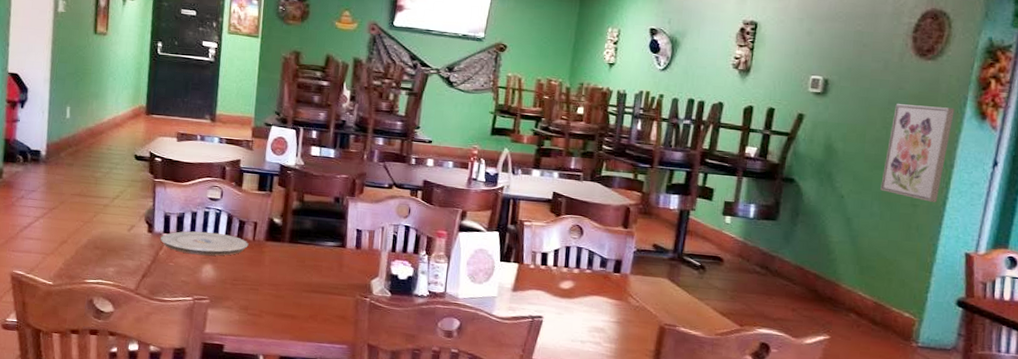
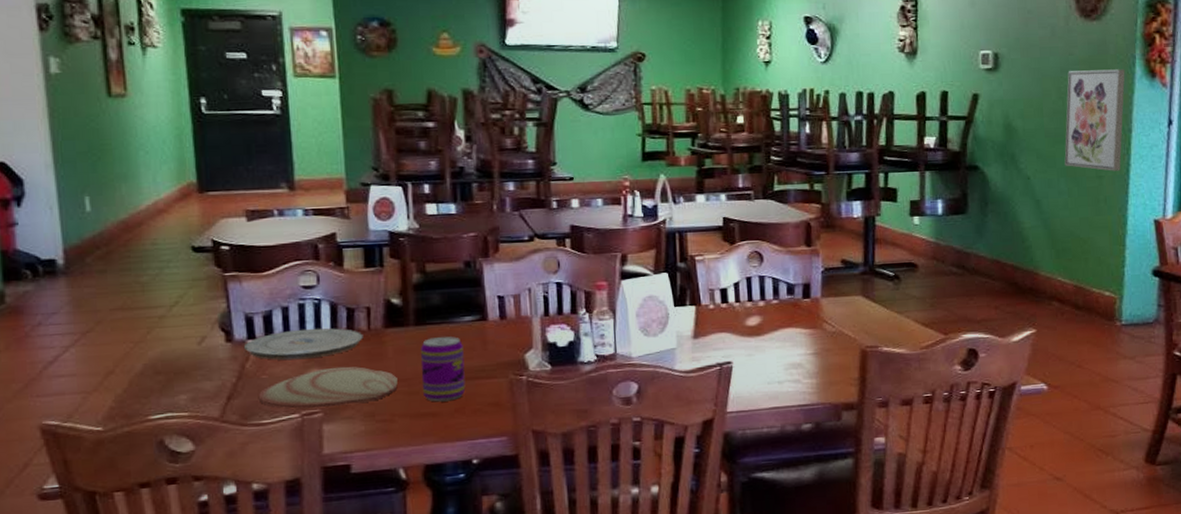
plate: none [165,265,269,298] -> present [259,366,398,409]
beverage can: none [286,255,324,308] -> present [420,336,466,402]

